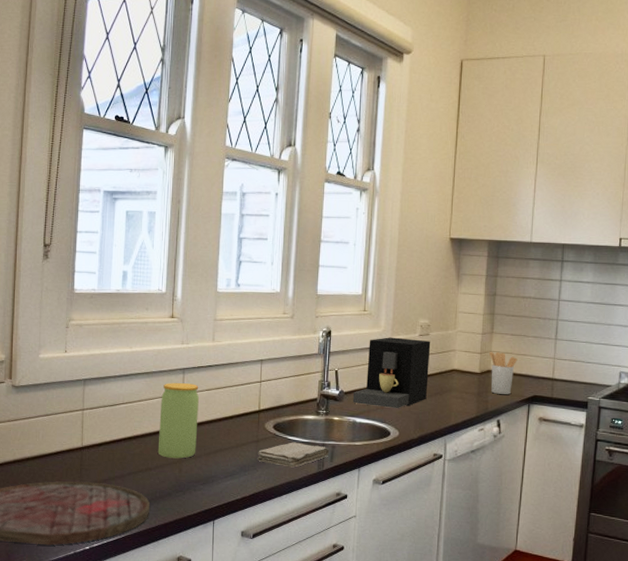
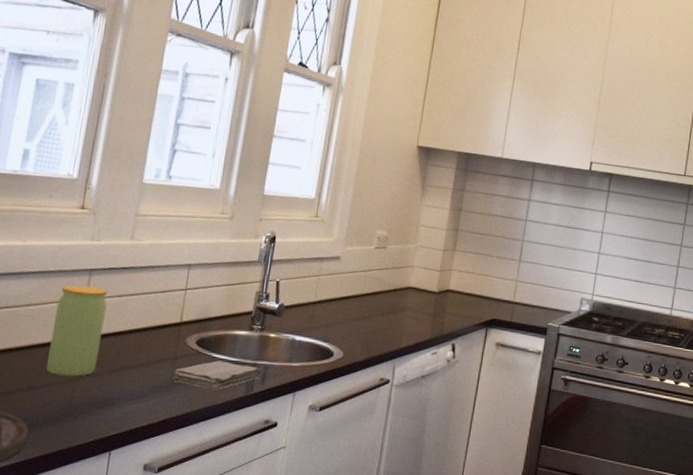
coffee maker: present [352,337,431,409] -> none [293,247,388,328]
utensil holder: present [489,352,518,394] -> none [448,270,479,317]

